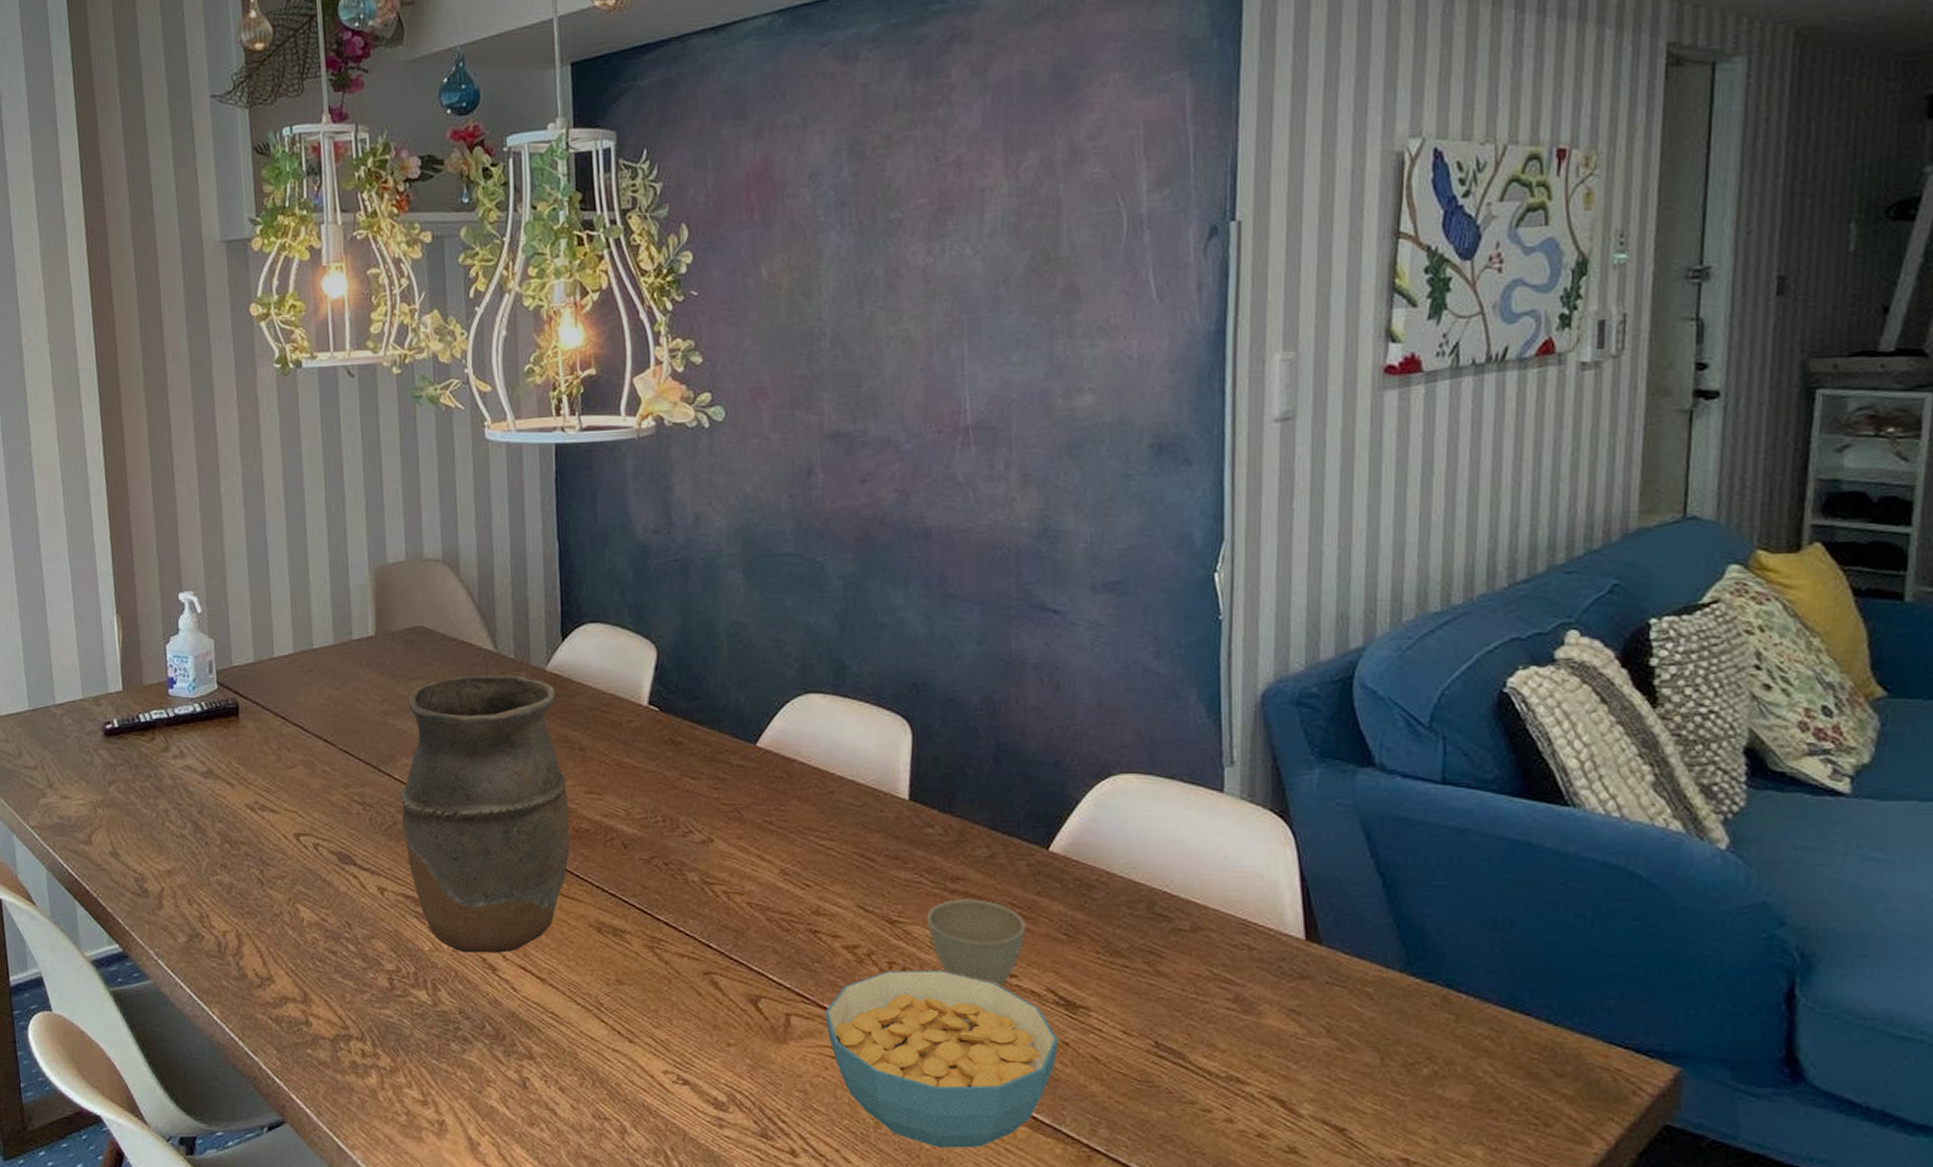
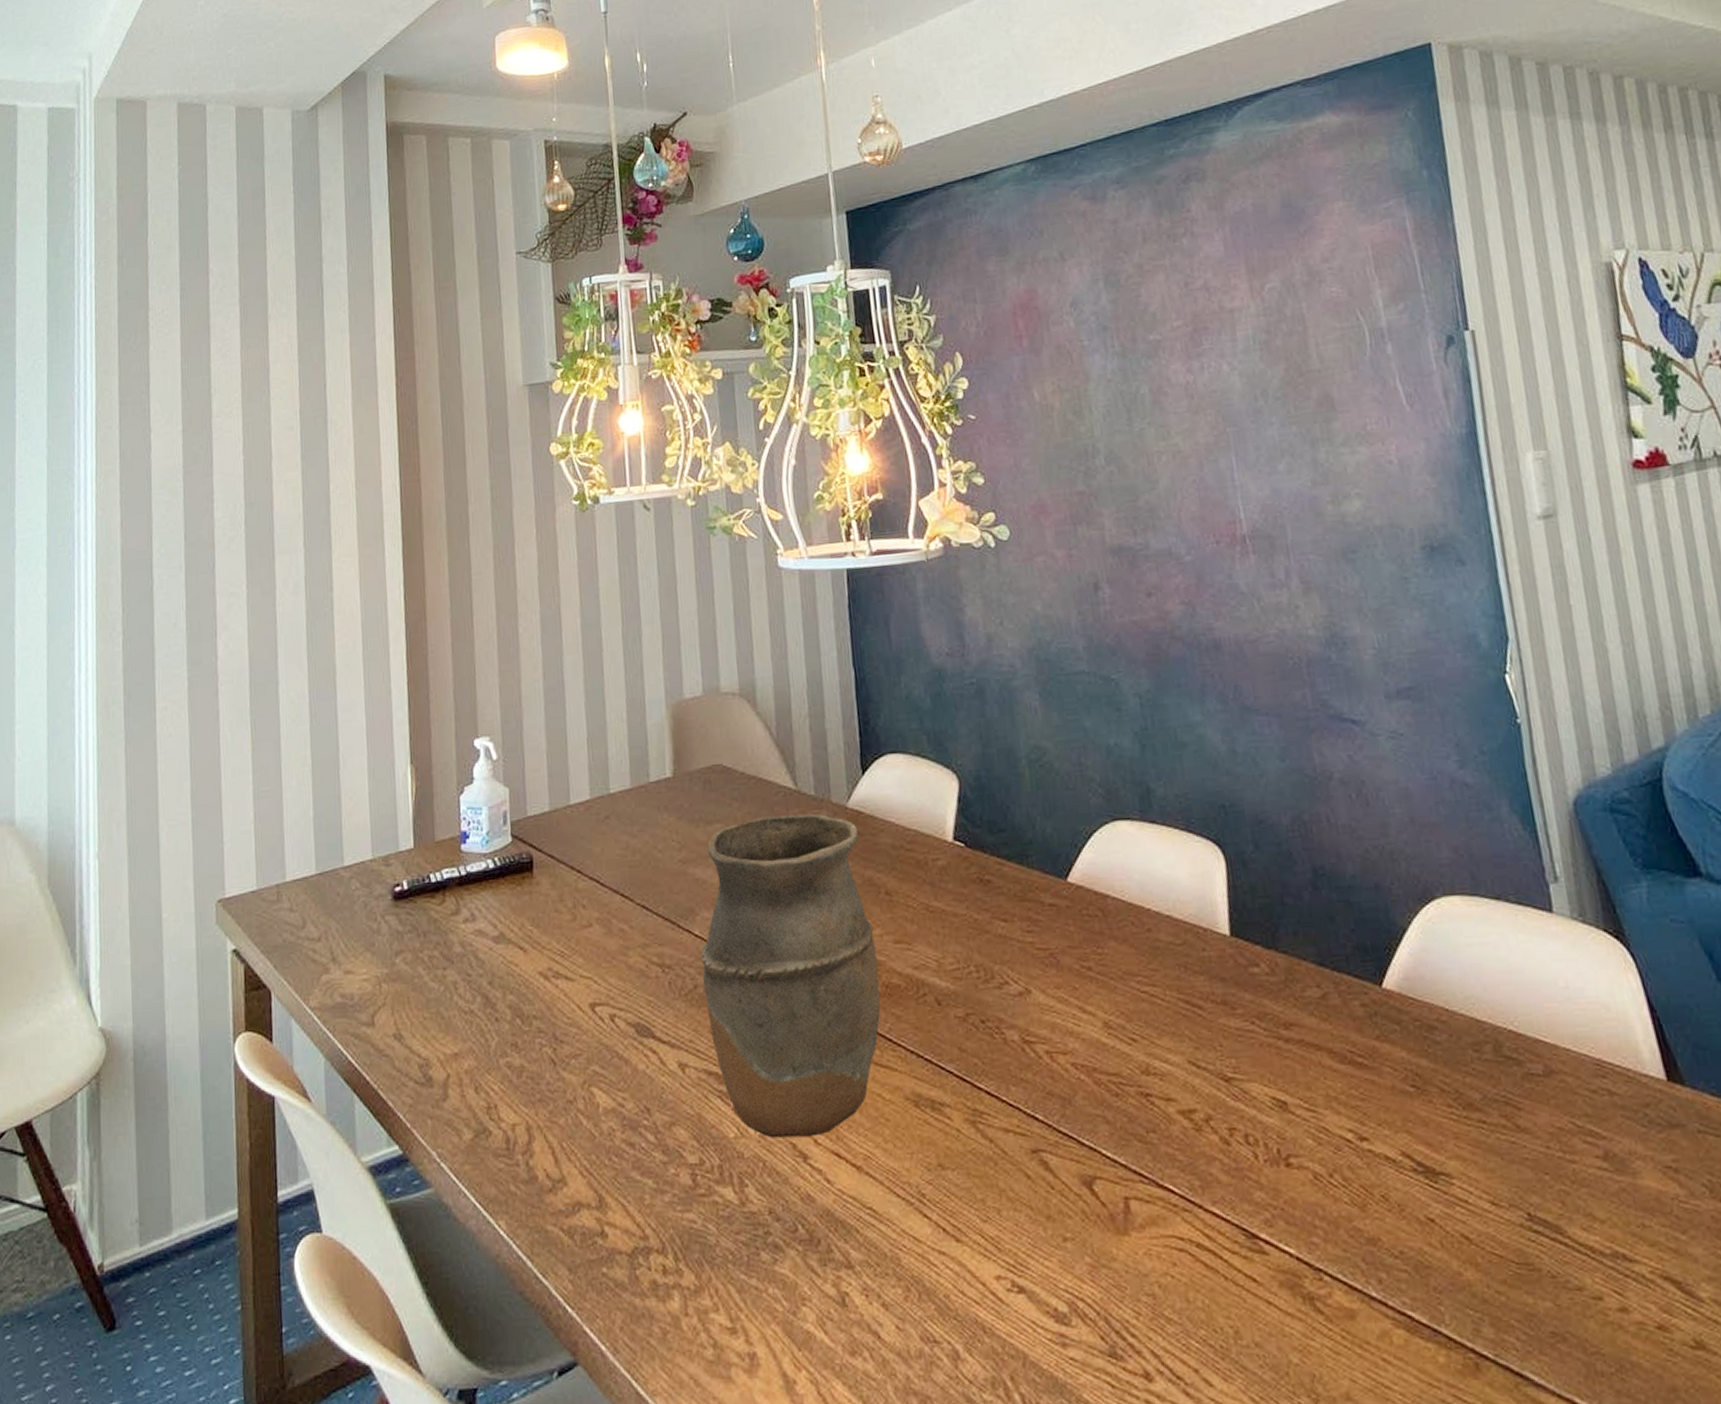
cereal bowl: present [824,970,1059,1148] -> none [1166,1136,1424,1361]
cup: present [926,899,1026,987] -> none [1263,1048,1371,1153]

